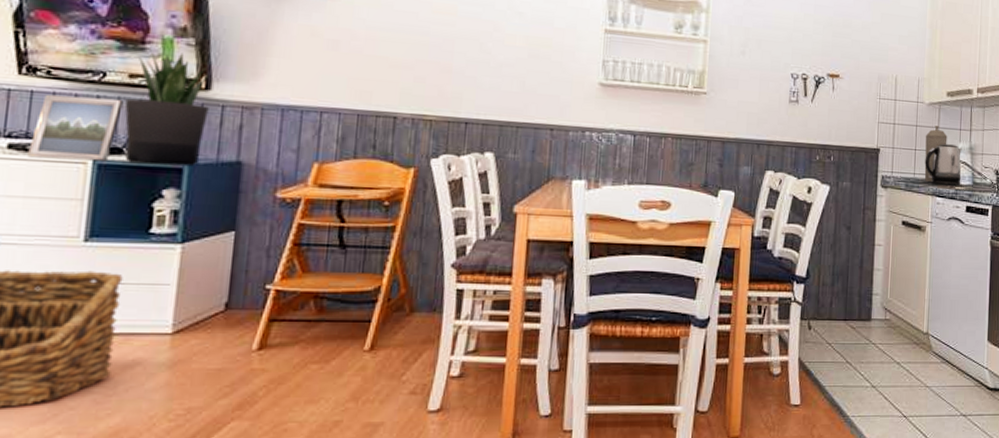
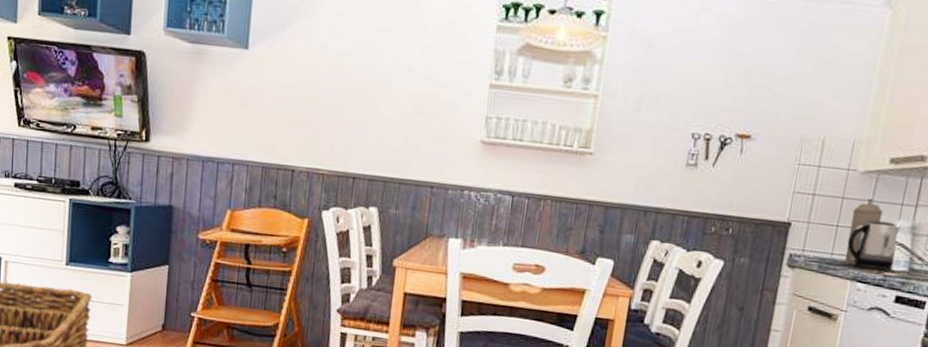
picture frame: present [27,94,123,162] -> none [27,143,88,201]
planter: present [124,48,209,167] -> none [89,104,148,208]

